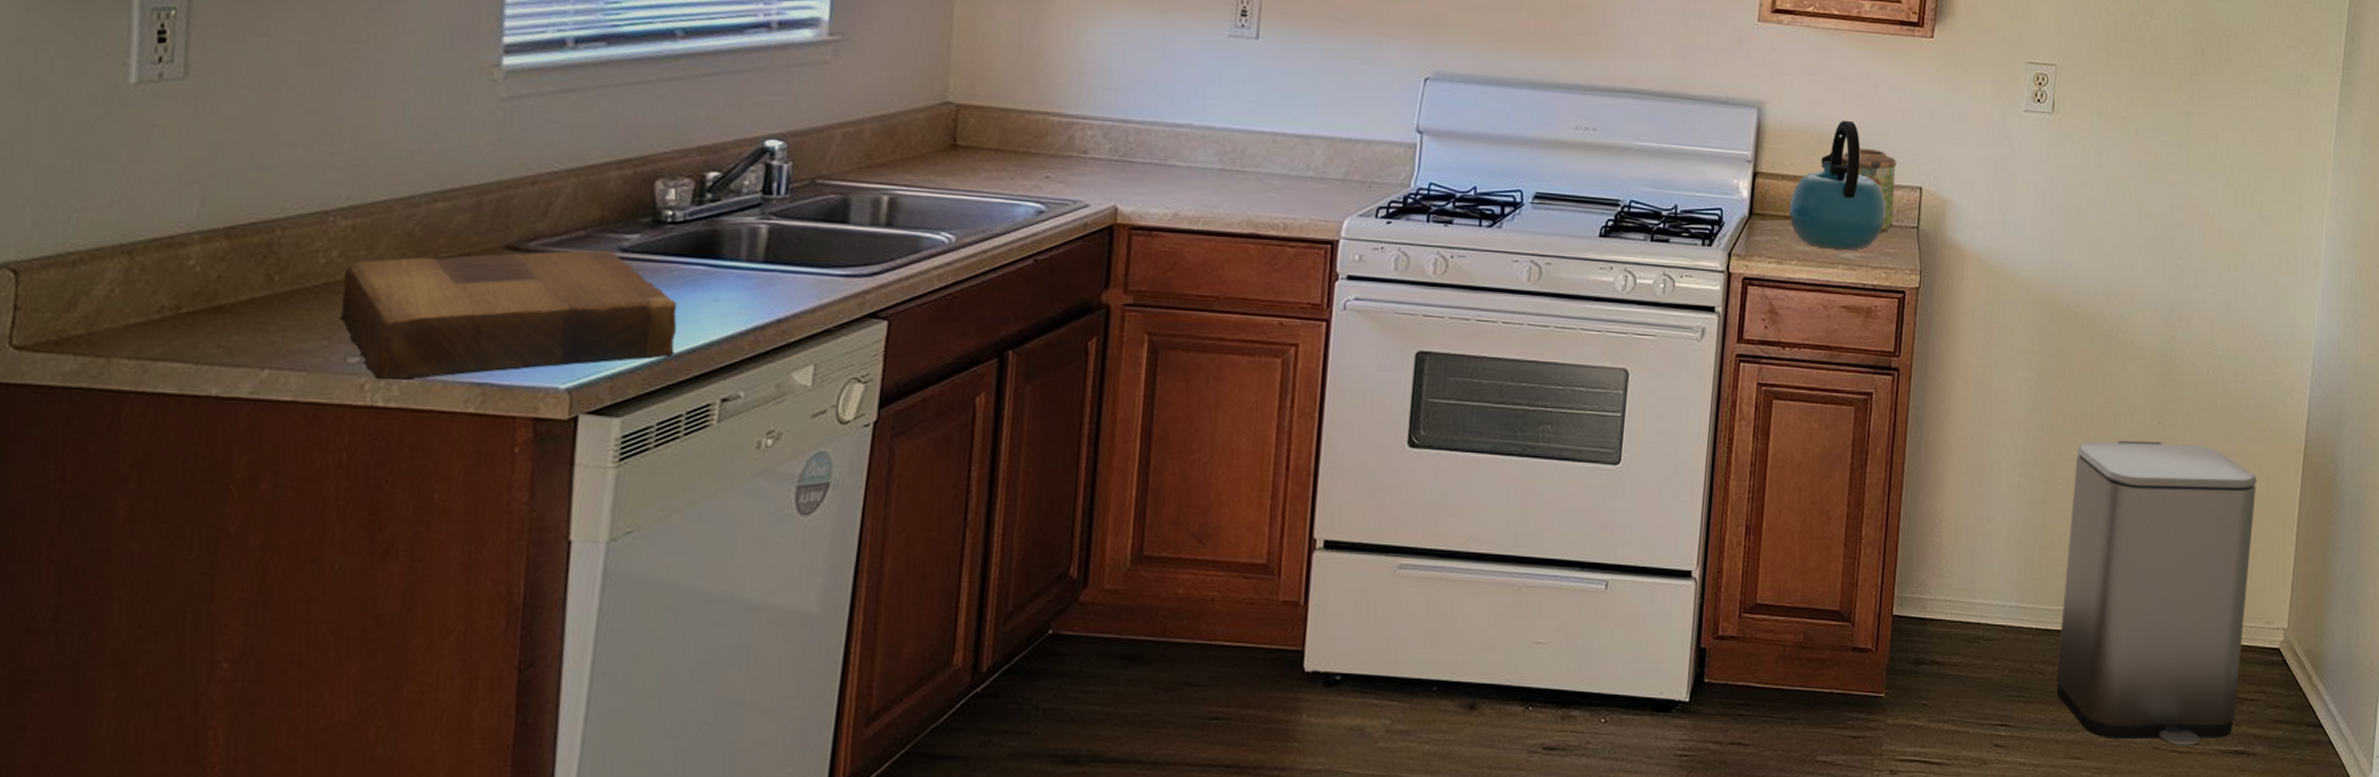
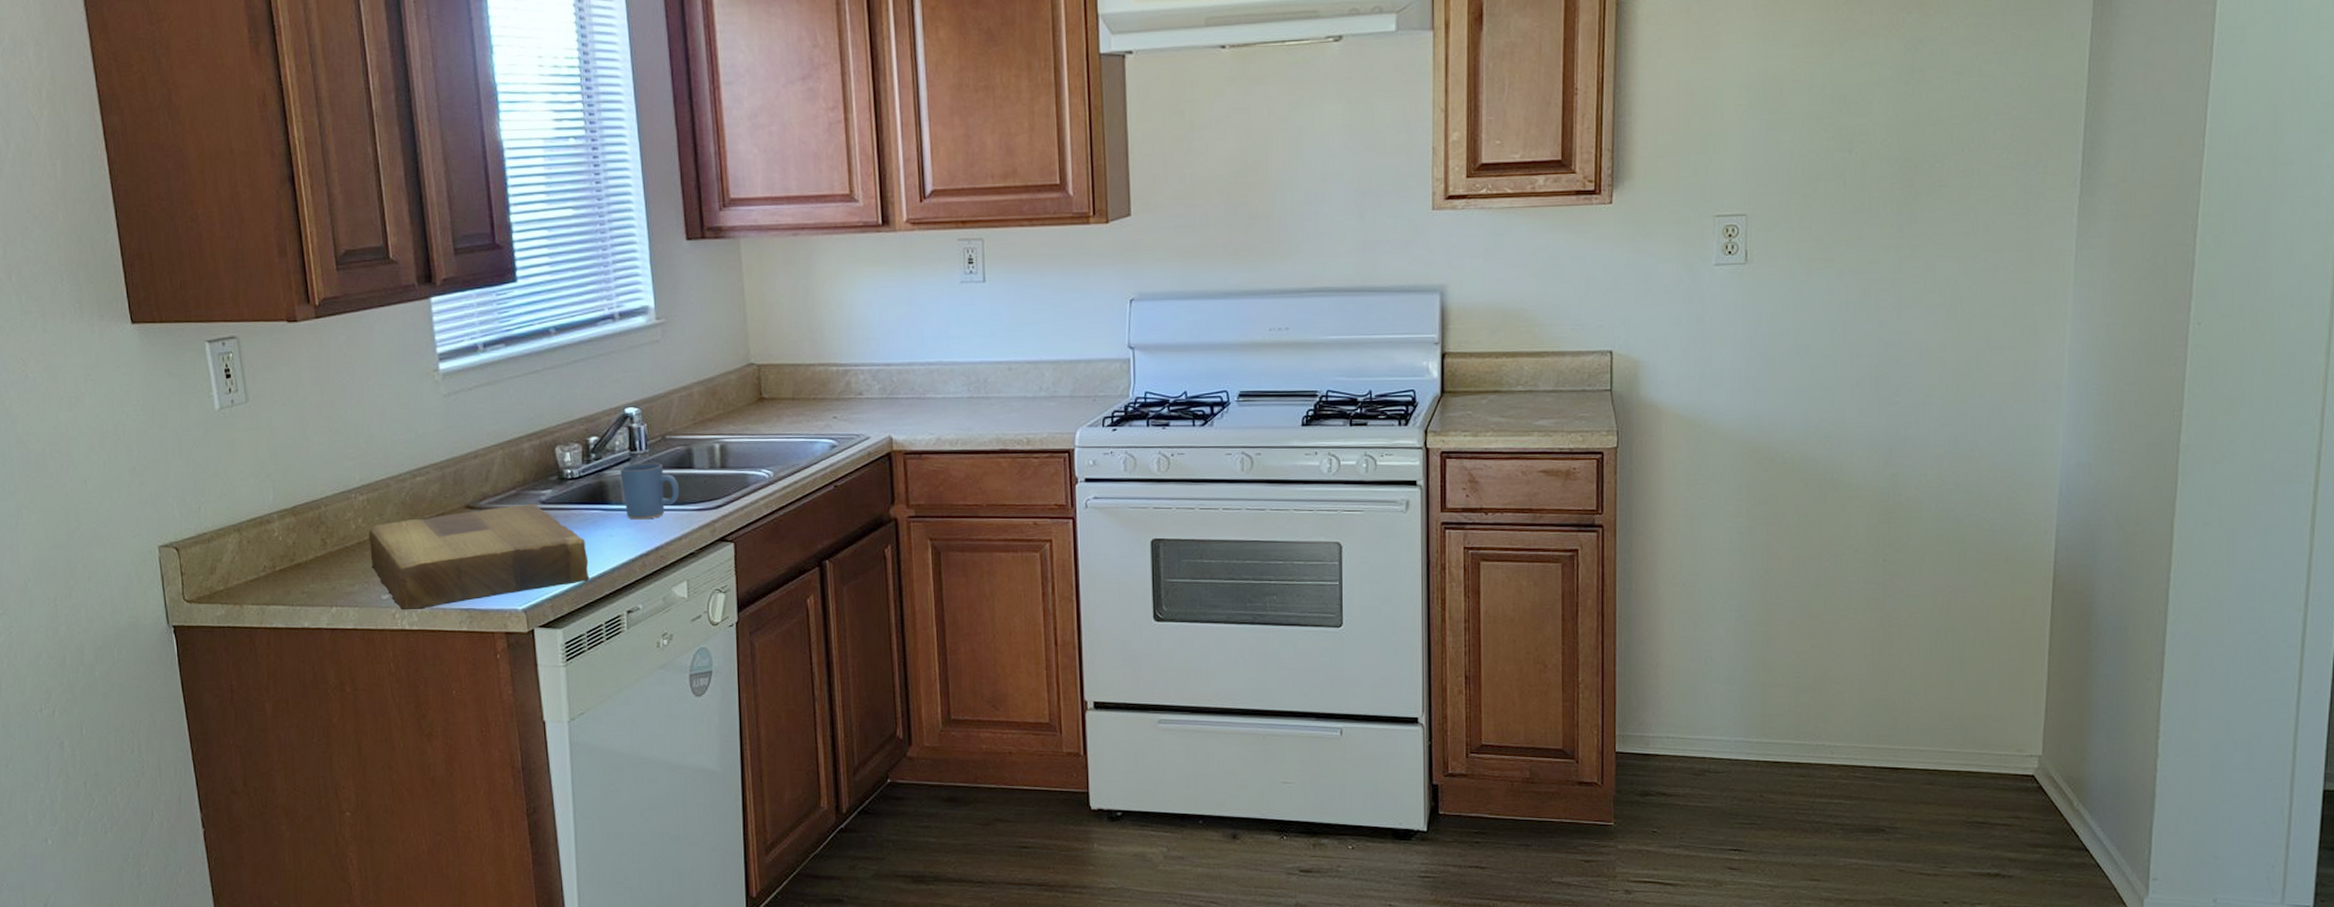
mug: none [743,210,825,283] -> present [620,462,680,520]
kettle: present [1789,120,1887,250] -> none [1479,294,1578,418]
canister: present [1841,148,1897,233] -> none [1527,319,1584,398]
pedal bin: present [2056,440,2257,747] -> none [1788,579,1999,869]

